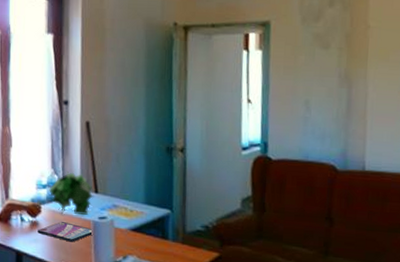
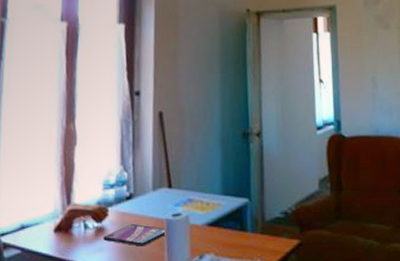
plant: present [47,171,94,215] -> none [116,167,167,215]

